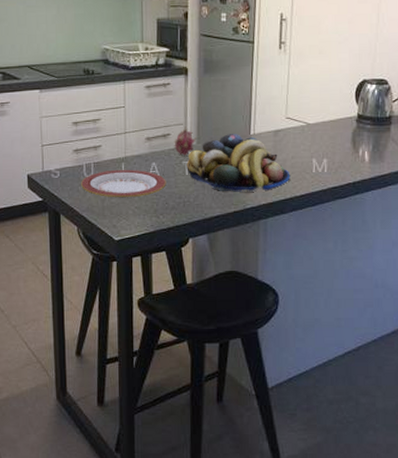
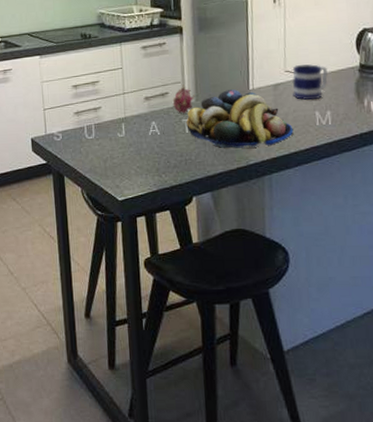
plate: present [81,169,166,198] -> none [83,129,167,159]
mug: none [292,112,328,147] -> present [292,64,329,100]

